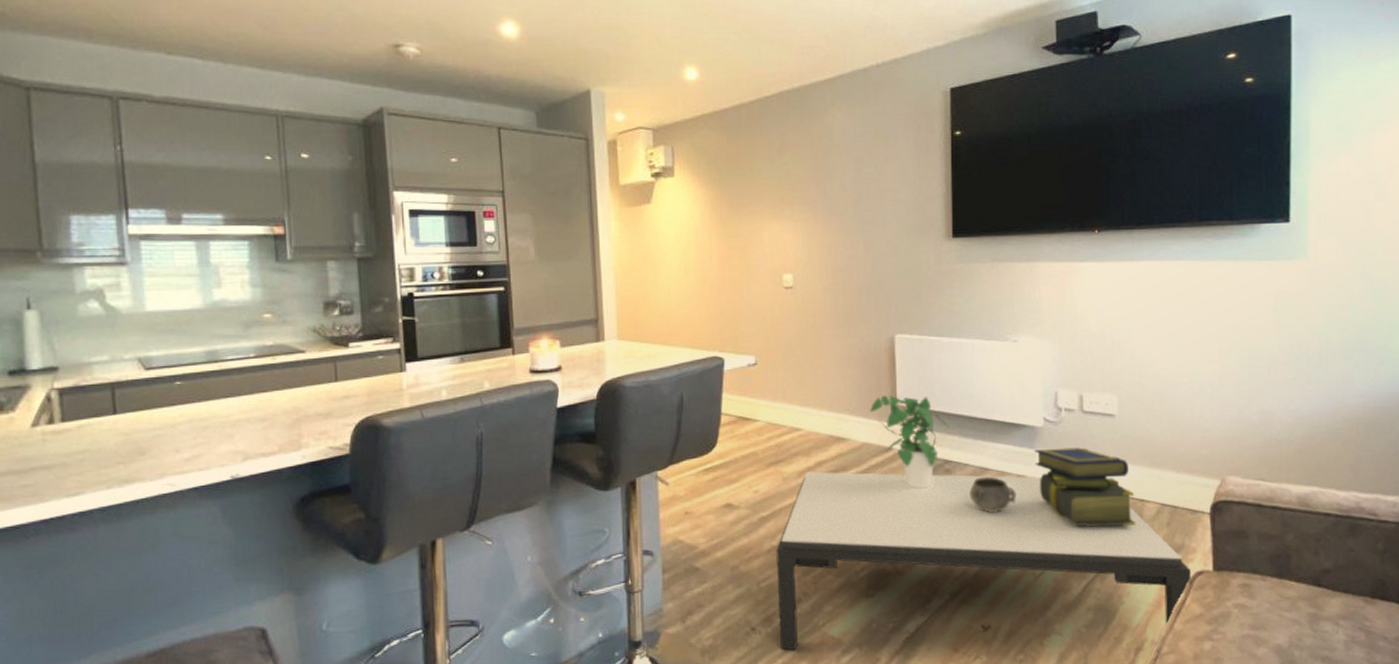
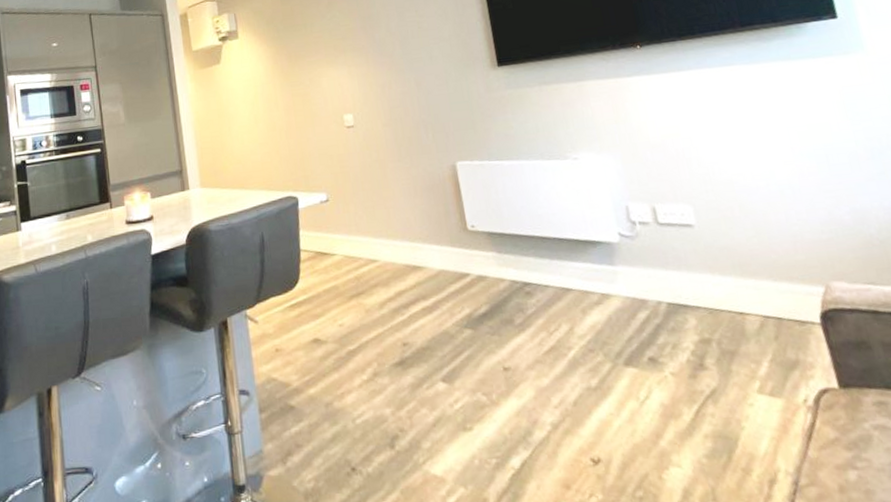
coffee table: present [776,471,1192,651] -> none [367,294,818,492]
potted plant: present [870,395,948,489] -> none [441,220,522,314]
decorative bowl: present [970,477,1016,512] -> none [554,297,605,334]
stack of books: present [1035,447,1136,526] -> none [615,261,740,345]

